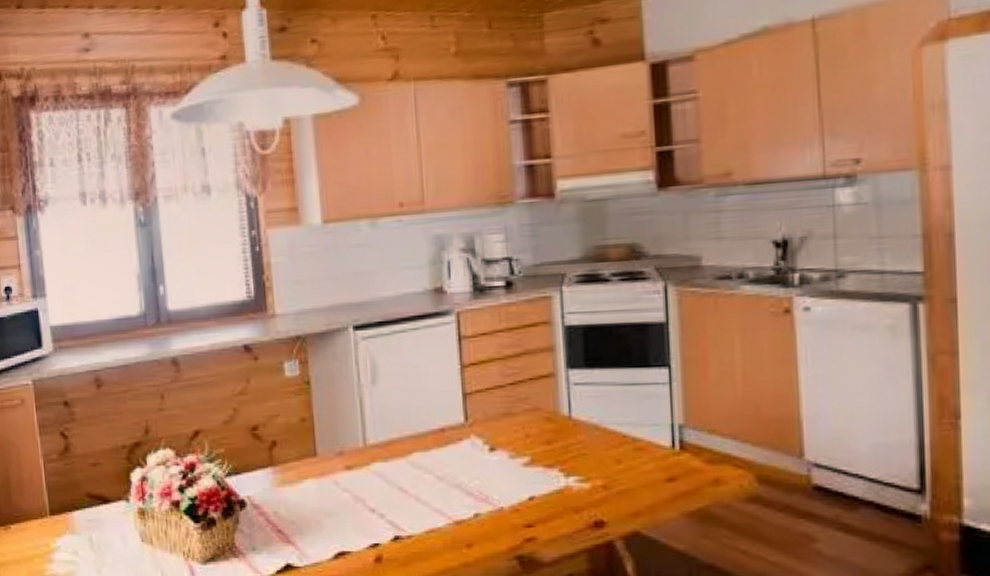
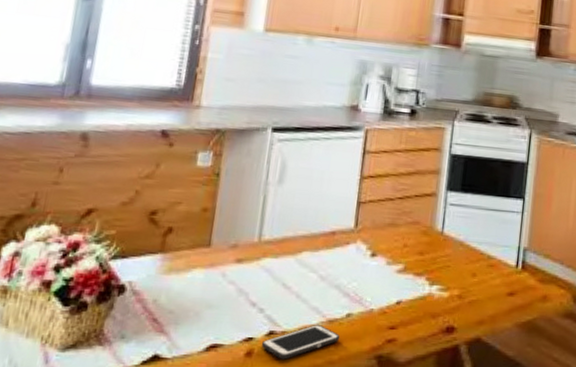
cell phone: none [388,526,472,564] -> present [261,324,340,360]

